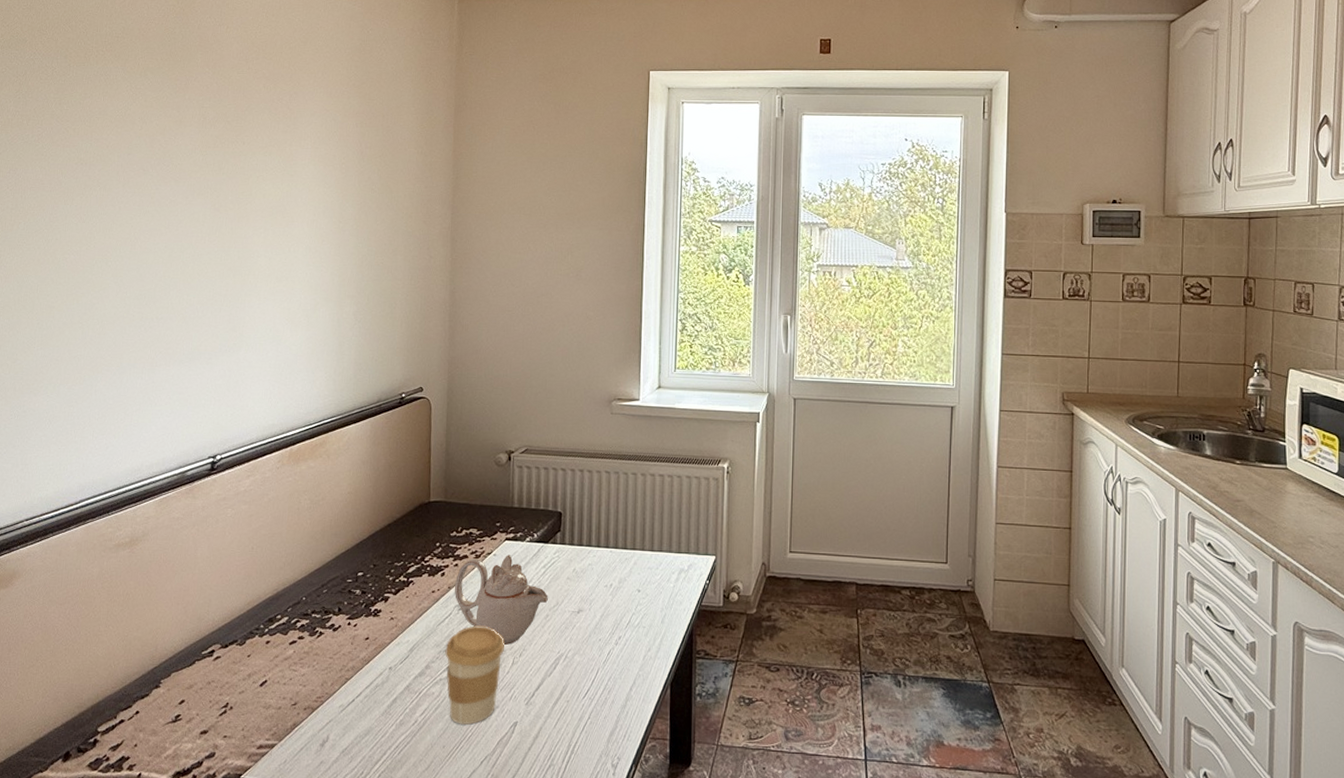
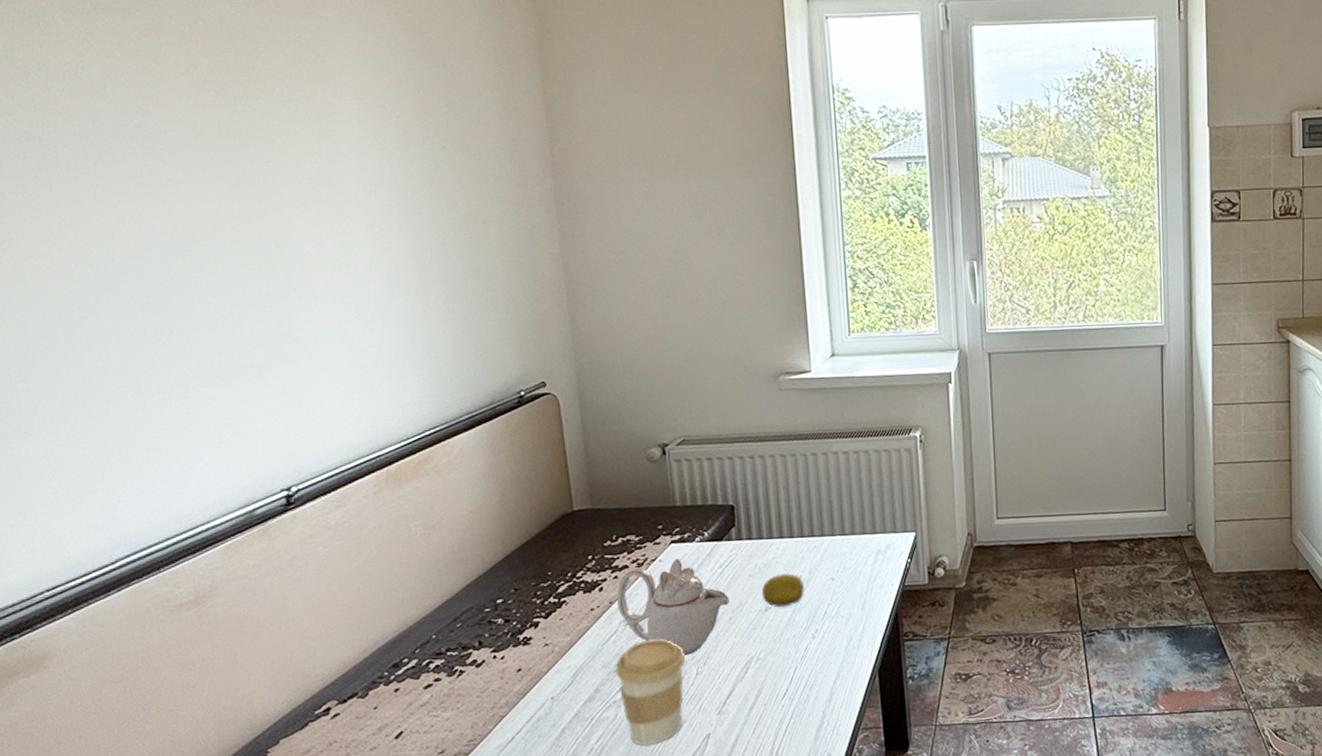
fruit: none [576,580,613,612] -> present [761,573,804,608]

